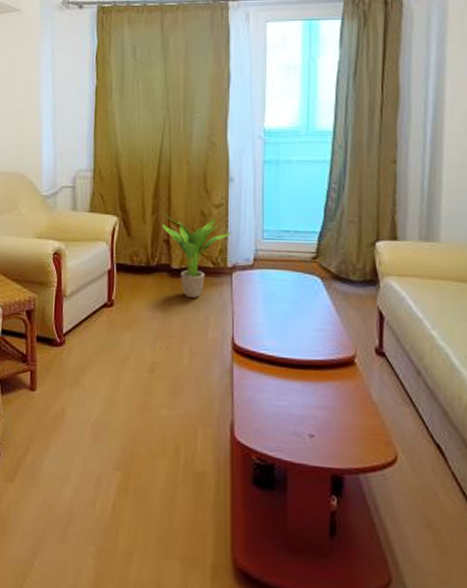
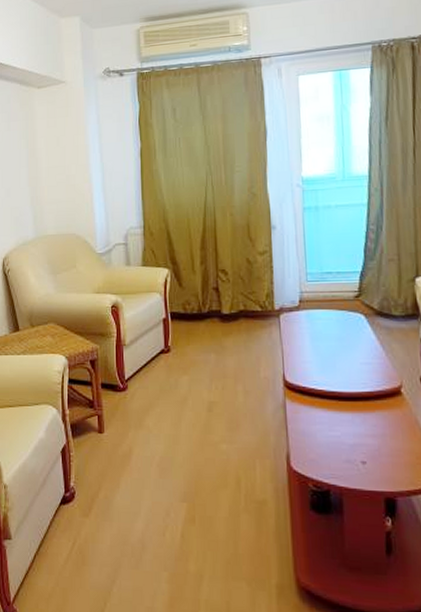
potted plant: present [162,212,233,298] -> none [210,262,278,340]

